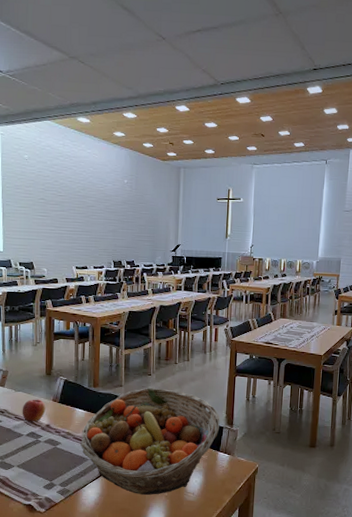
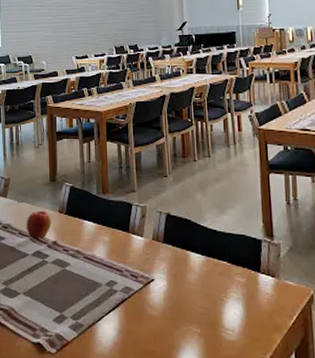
fruit basket: present [80,387,220,495] -> none [92,192,257,332]

